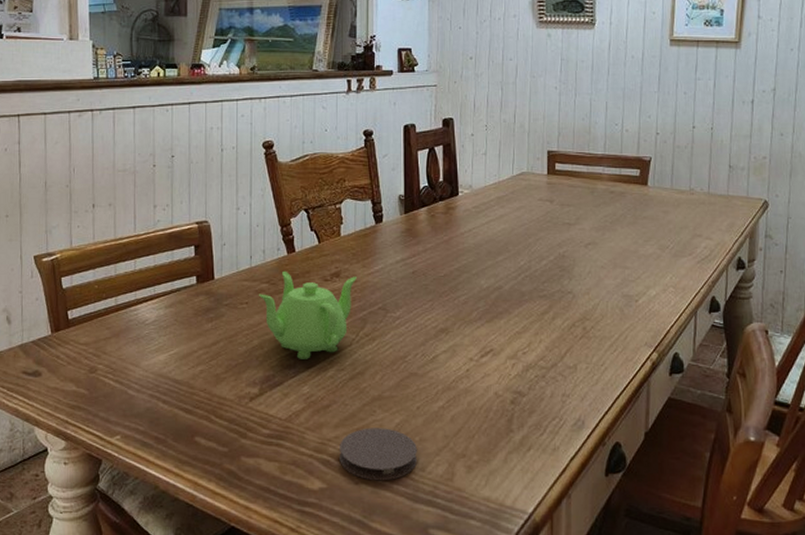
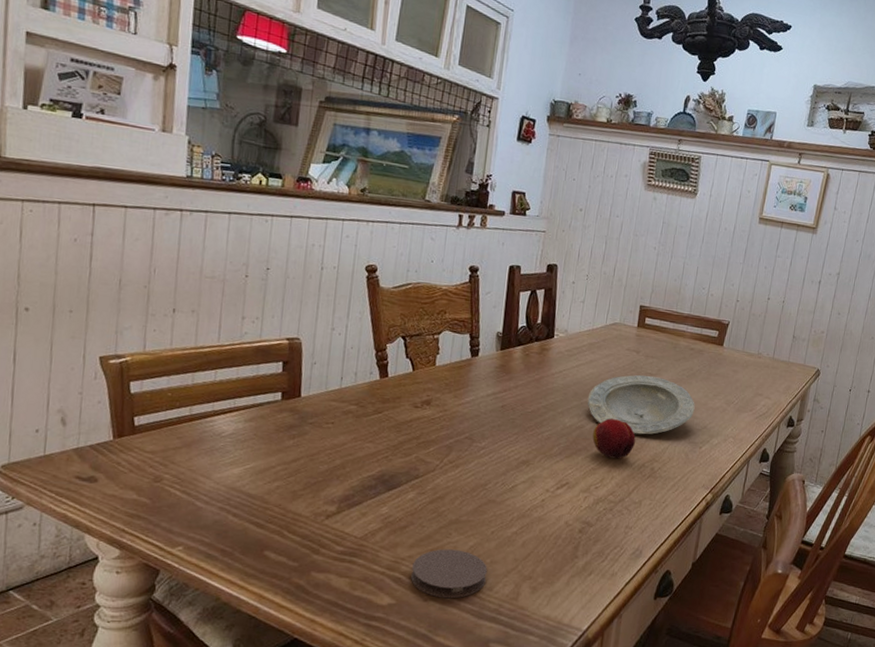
teapot: present [258,270,357,359] -> none [345,394,447,482]
plate: none [502,225,624,291] -> present [587,374,695,435]
fruit: none [513,276,561,320] -> present [592,418,636,459]

